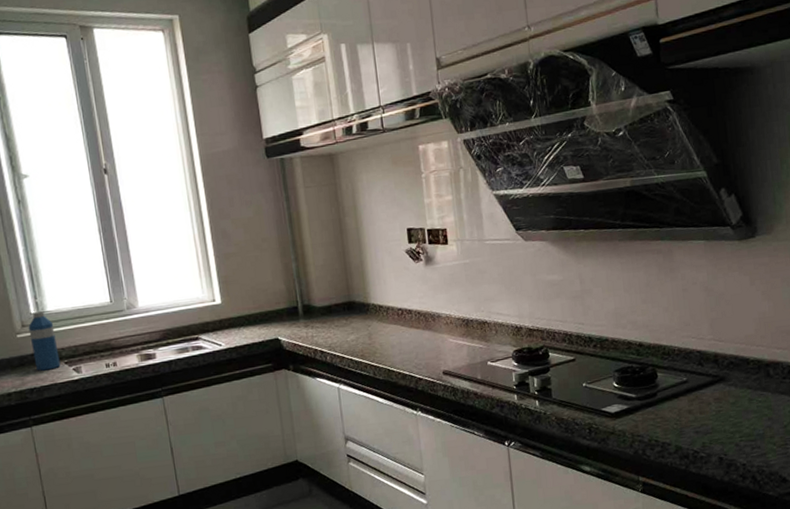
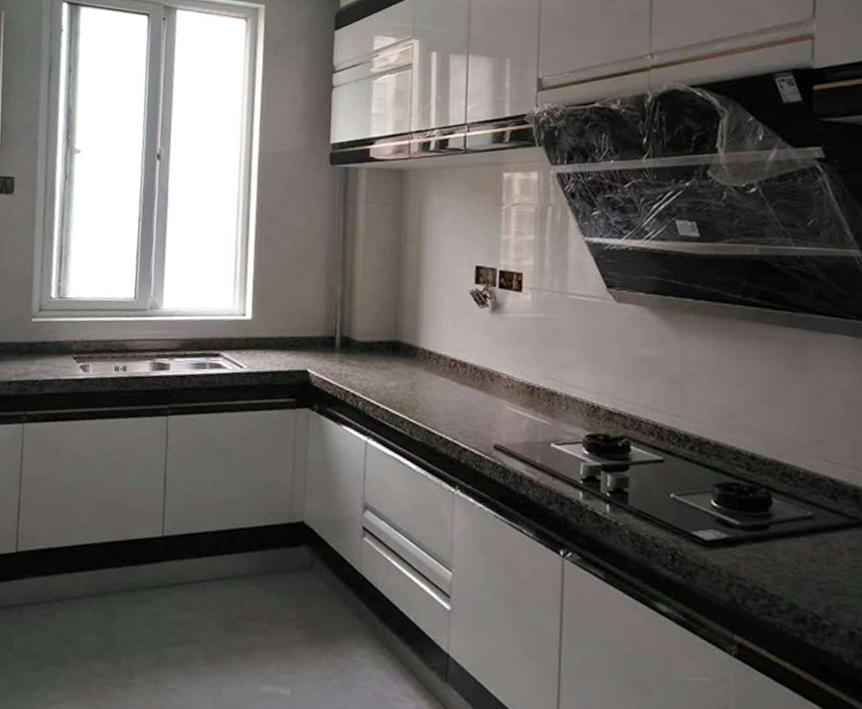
water bottle: present [28,311,61,371] -> none [43,297,71,363]

